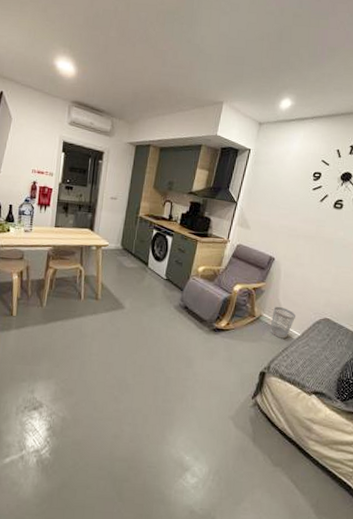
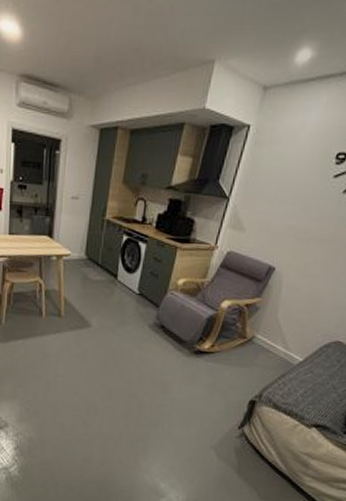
wastebasket: present [270,307,296,339] -> none [264,327,299,364]

